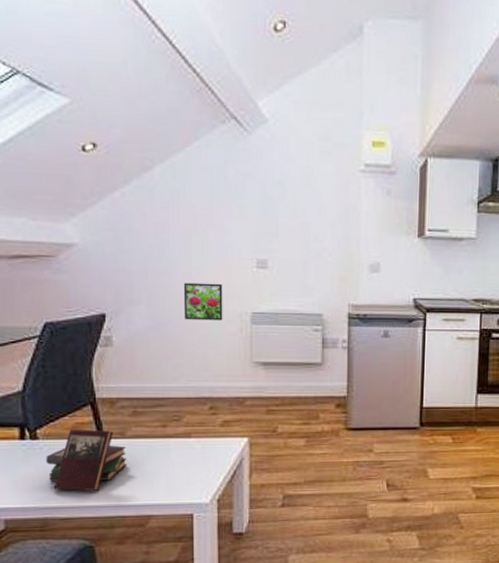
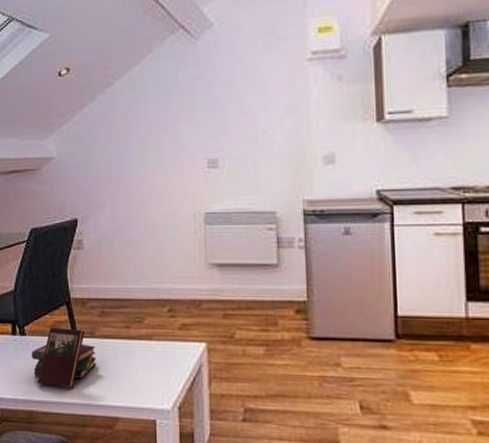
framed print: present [183,282,223,321] -> none [141,185,178,223]

